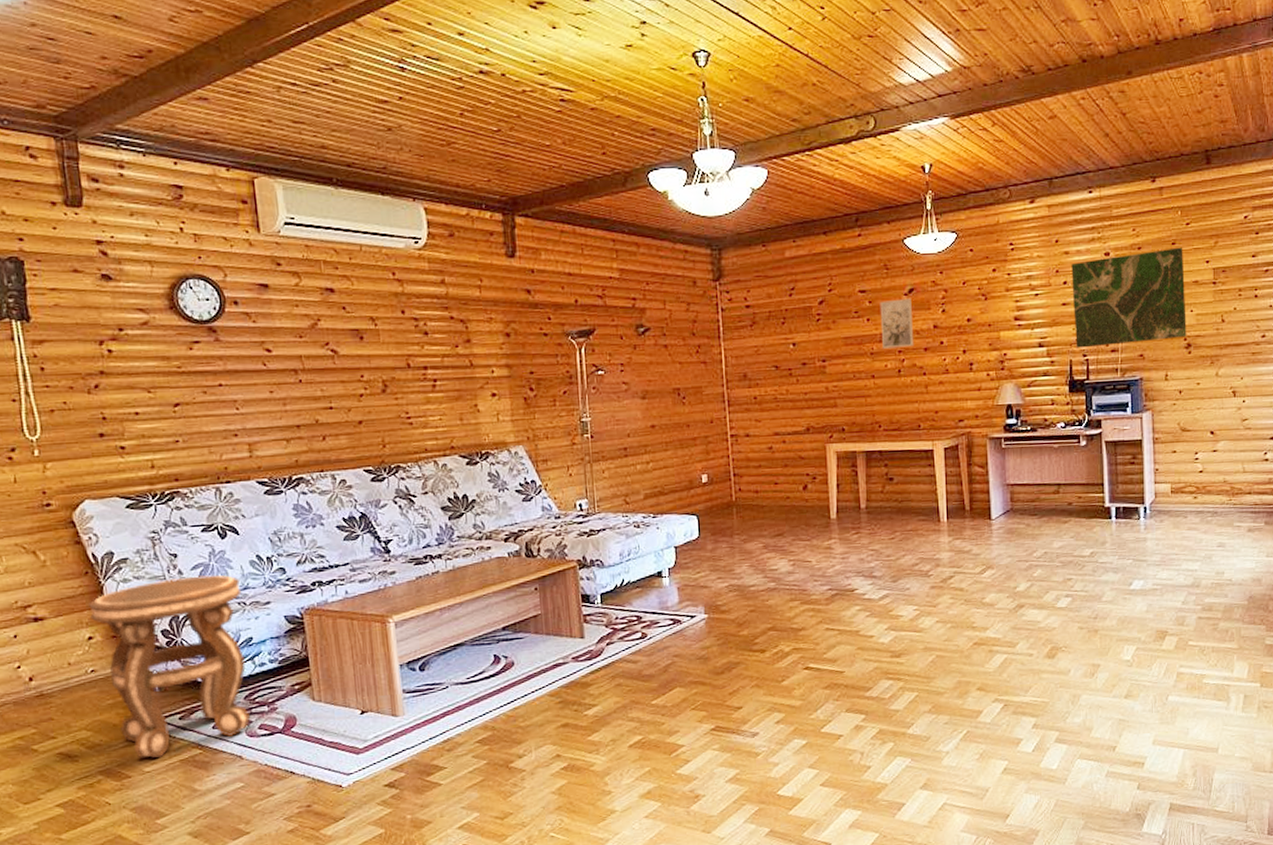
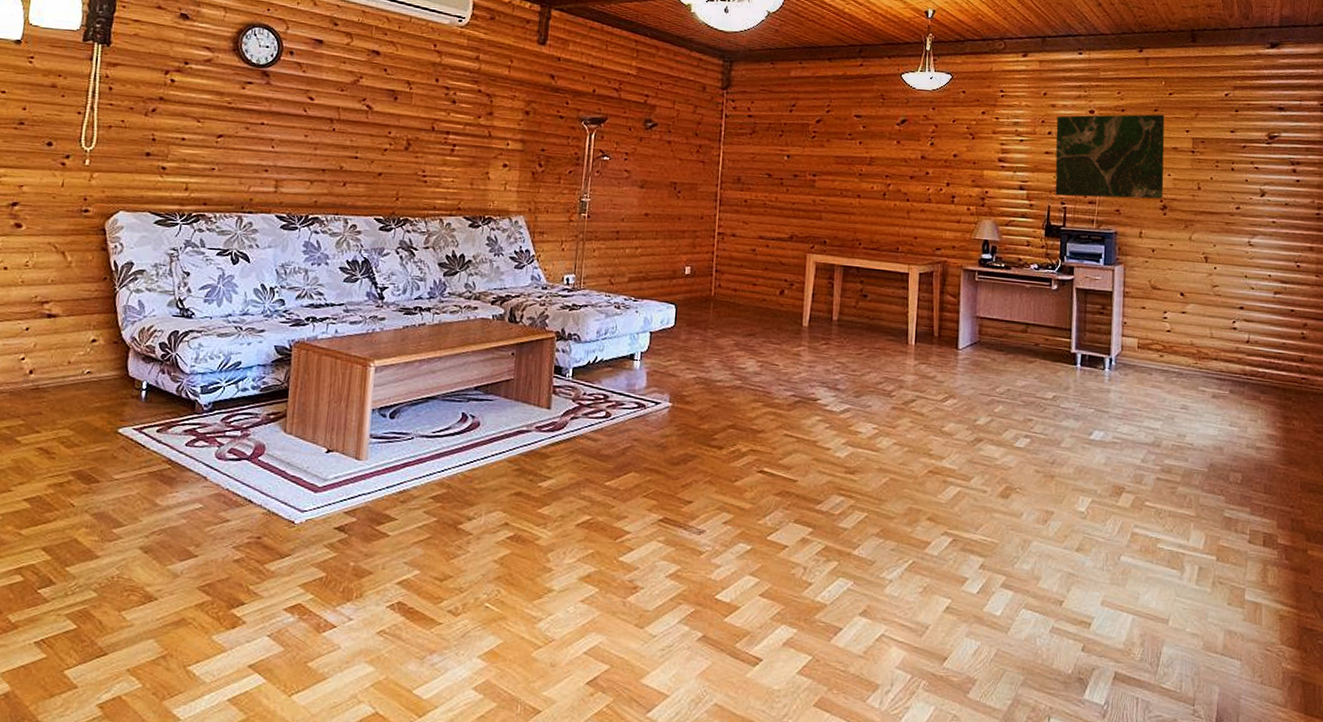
side table: present [89,575,251,759] -> none [99,295,242,466]
wall art: present [880,298,914,349] -> none [871,127,903,173]

